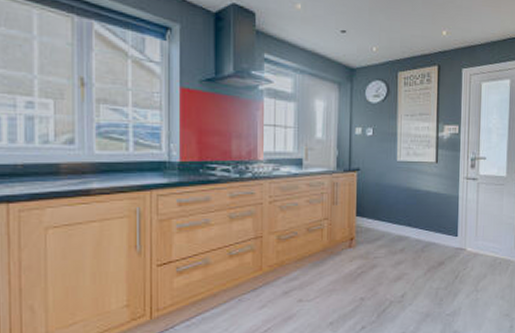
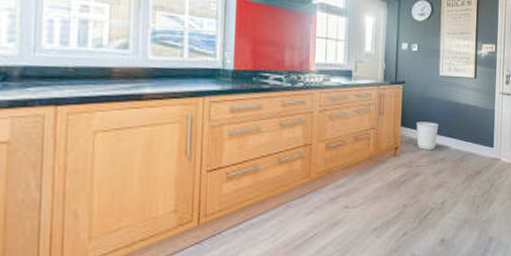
trash can: none [372,210,397,240] -> present [416,122,439,150]

